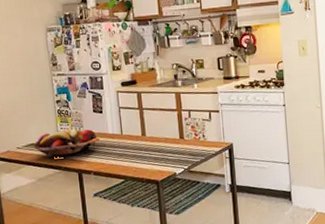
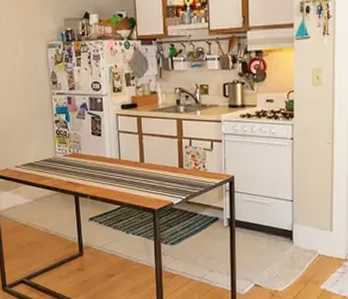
fruit basket: present [34,128,100,157] -> none [32,150,97,178]

